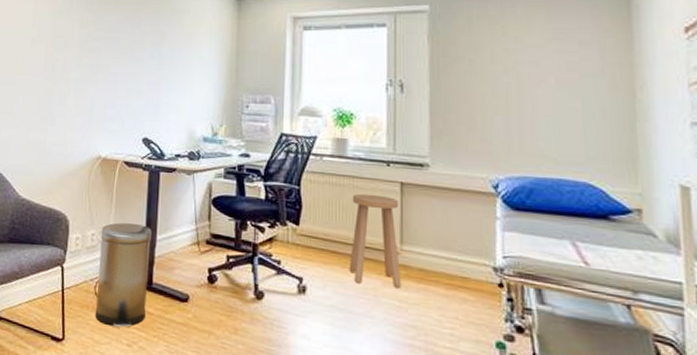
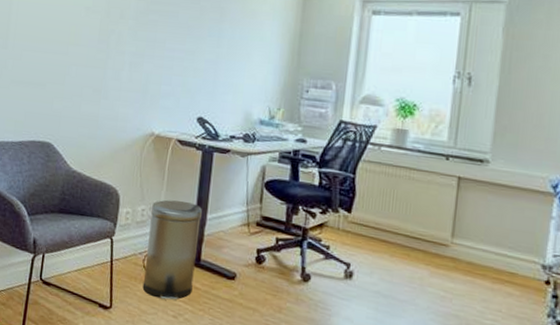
stool: present [349,193,402,289] -> none [397,185,454,280]

